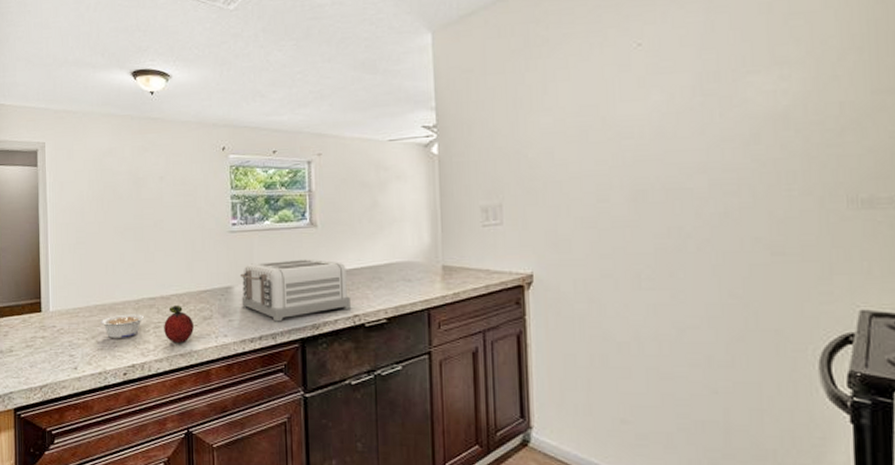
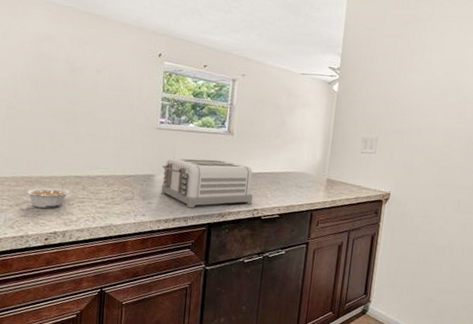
fruit: present [164,306,194,344] -> none [87,185,116,218]

